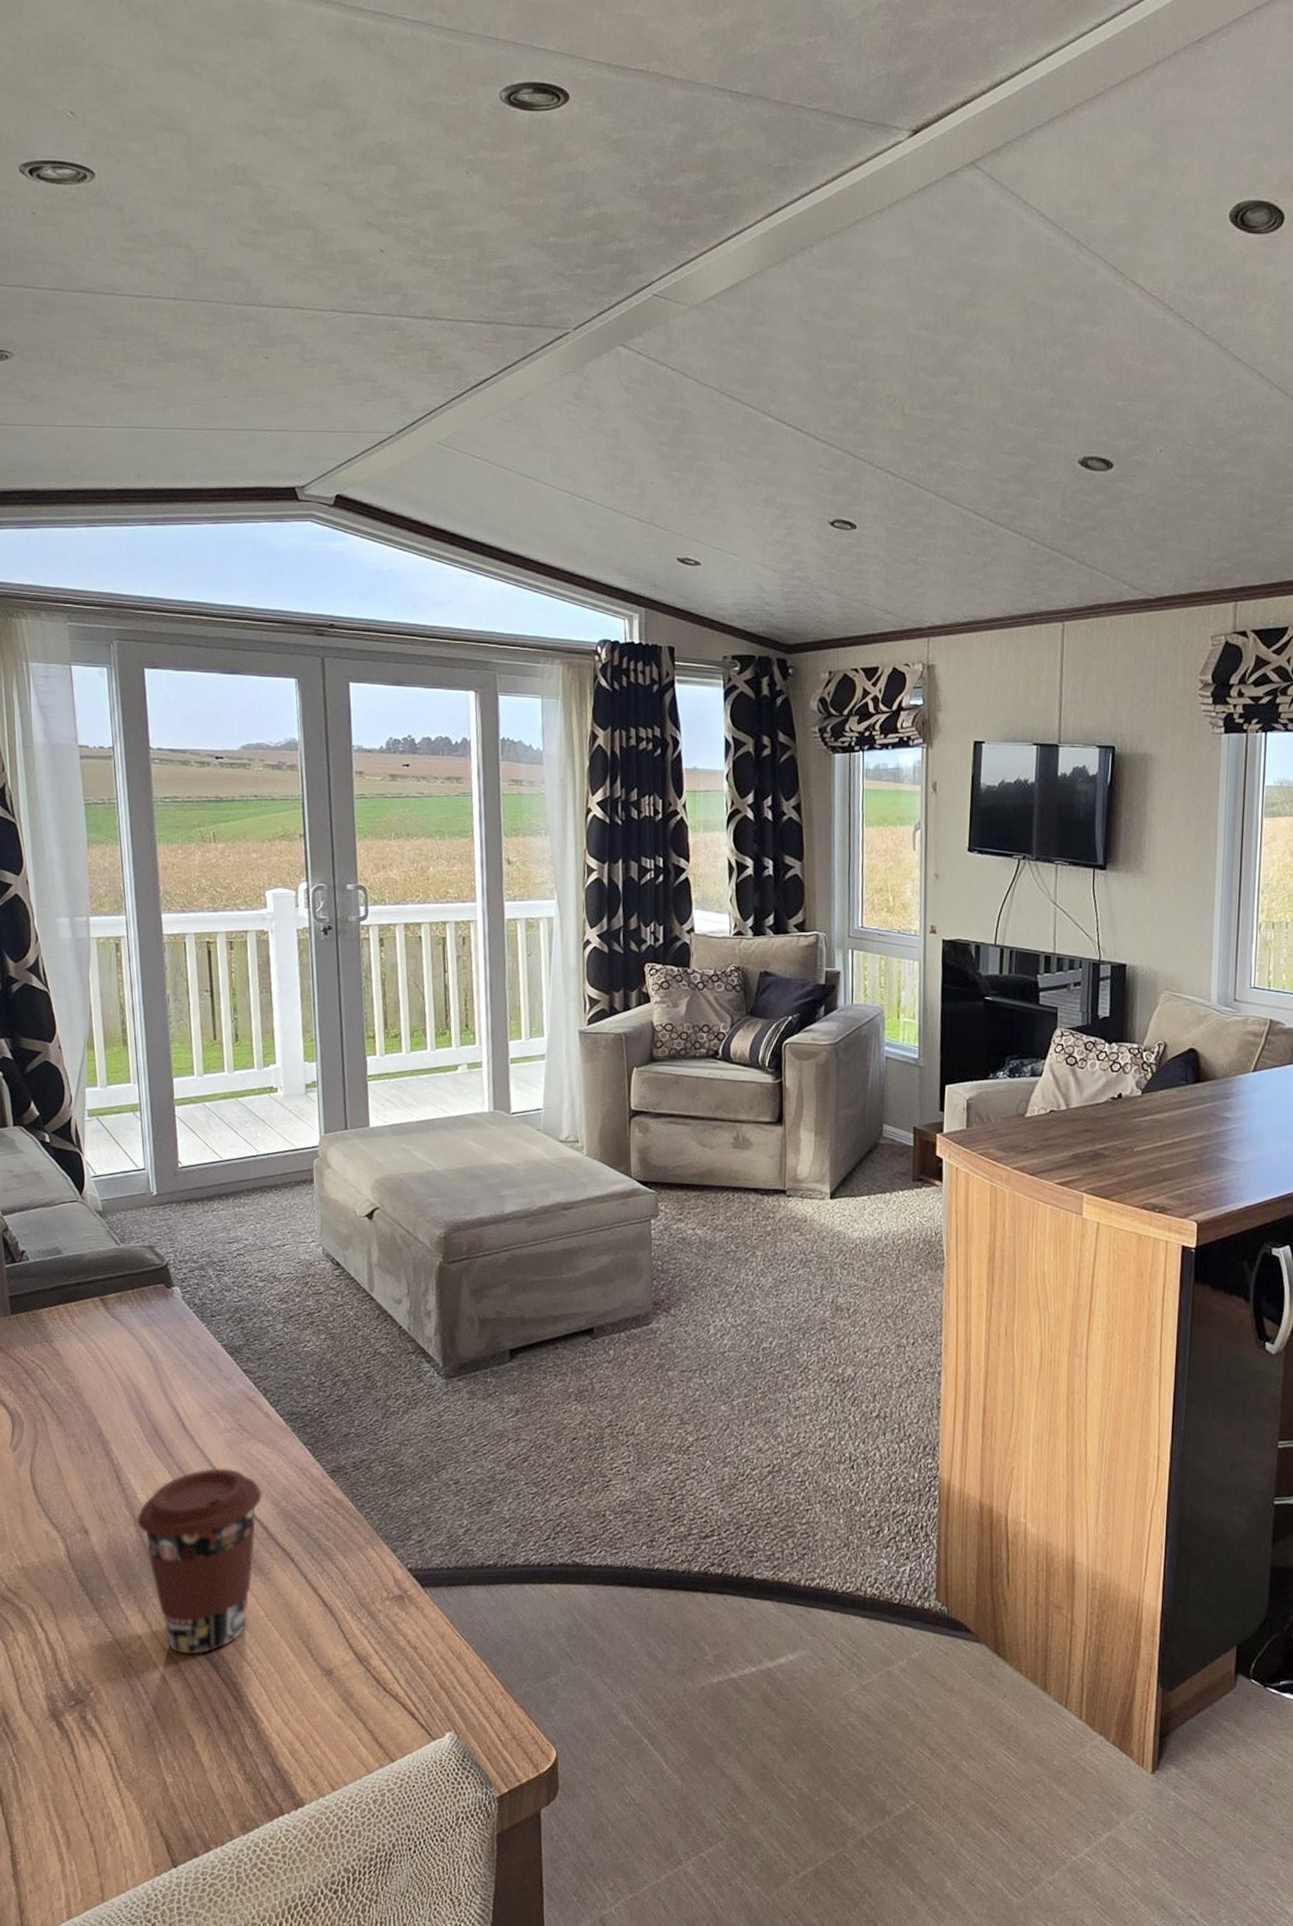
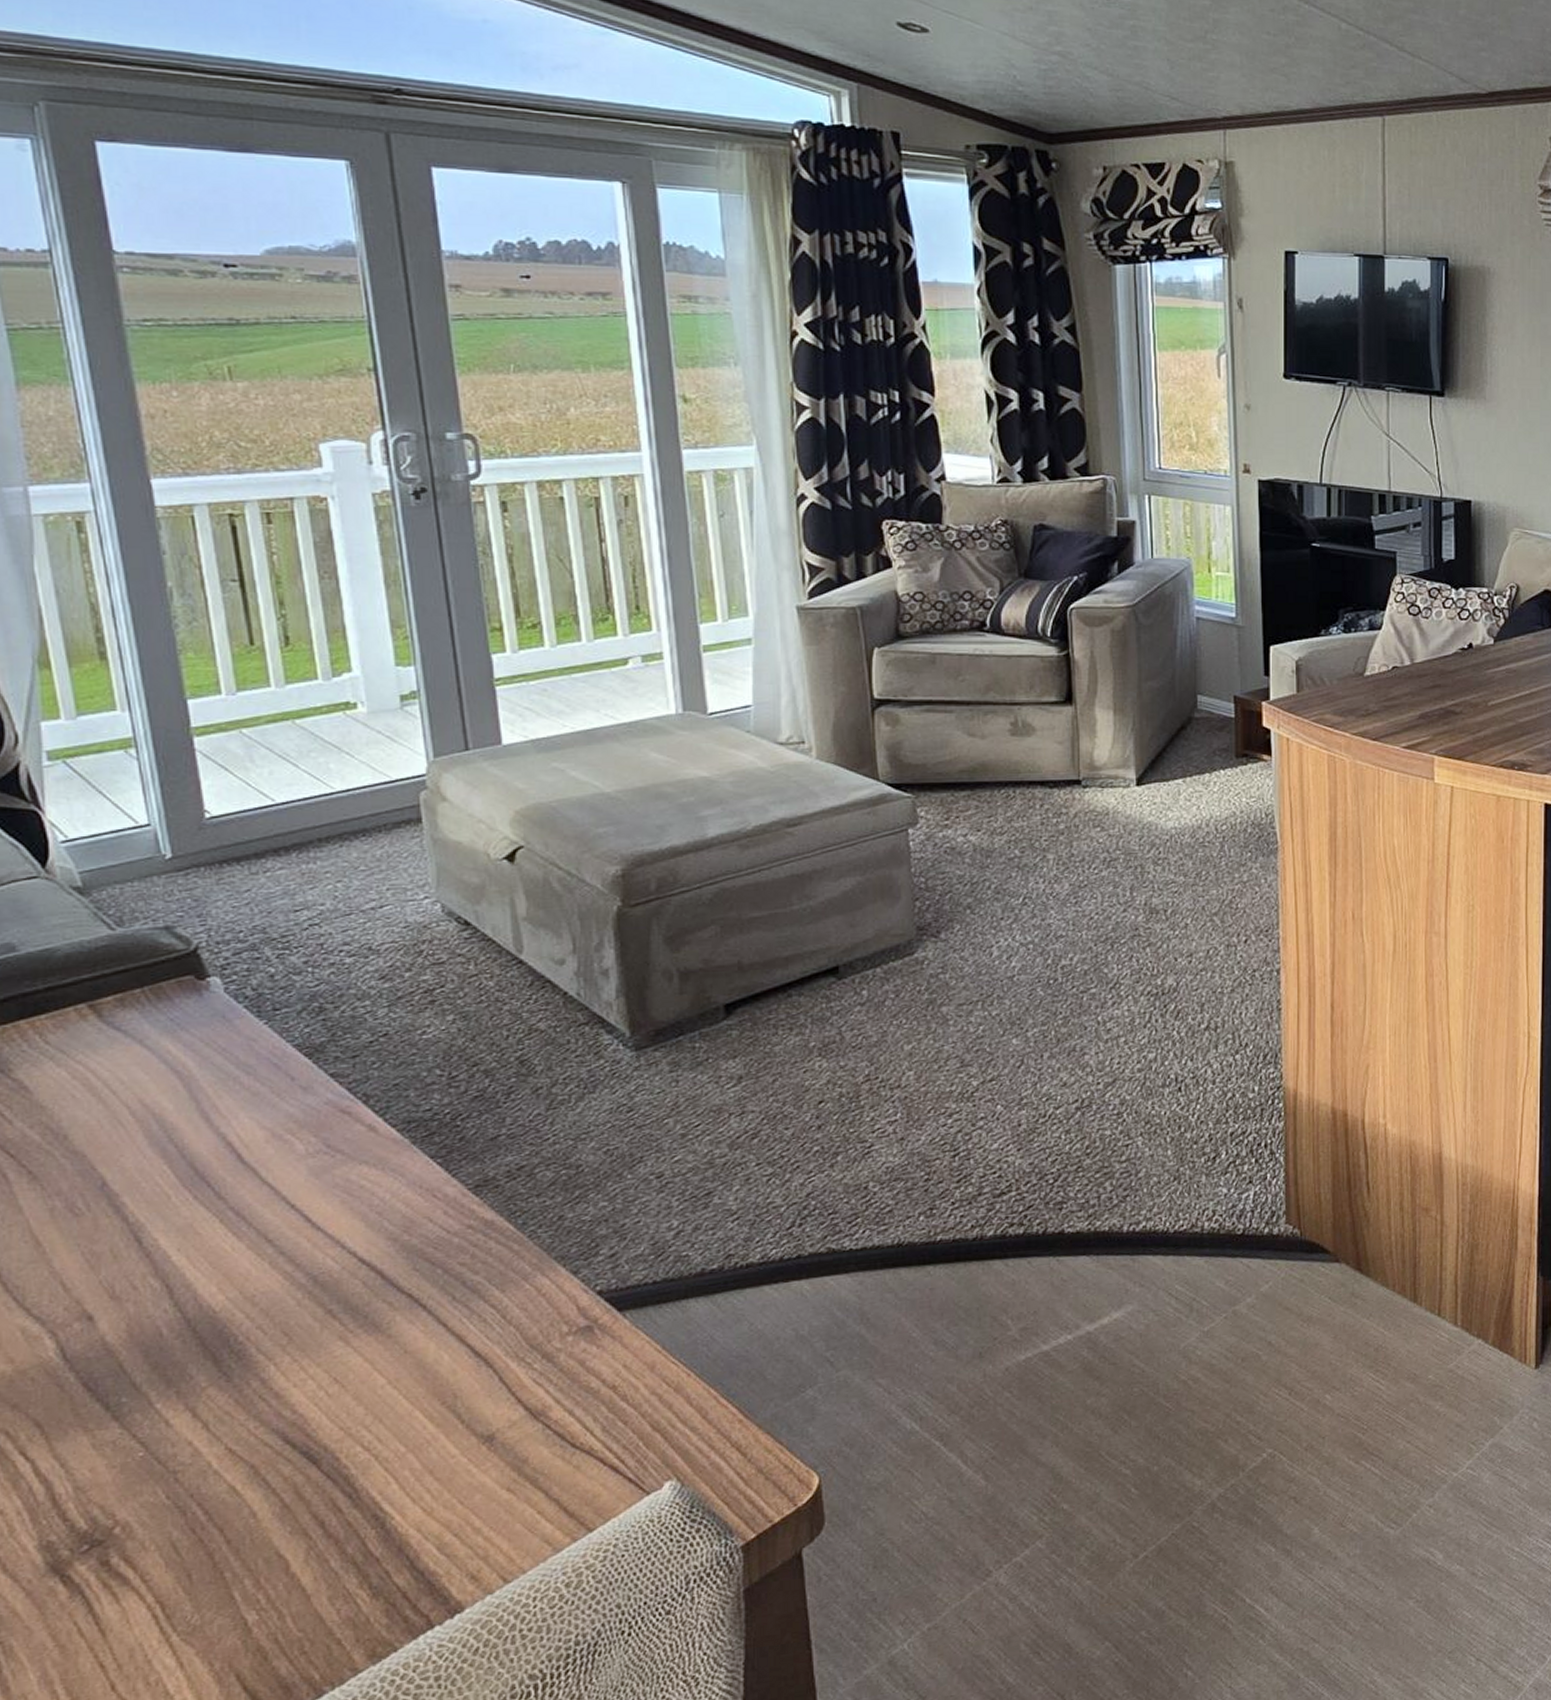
coffee cup: present [136,1468,263,1655] -> none [171,1204,373,1454]

